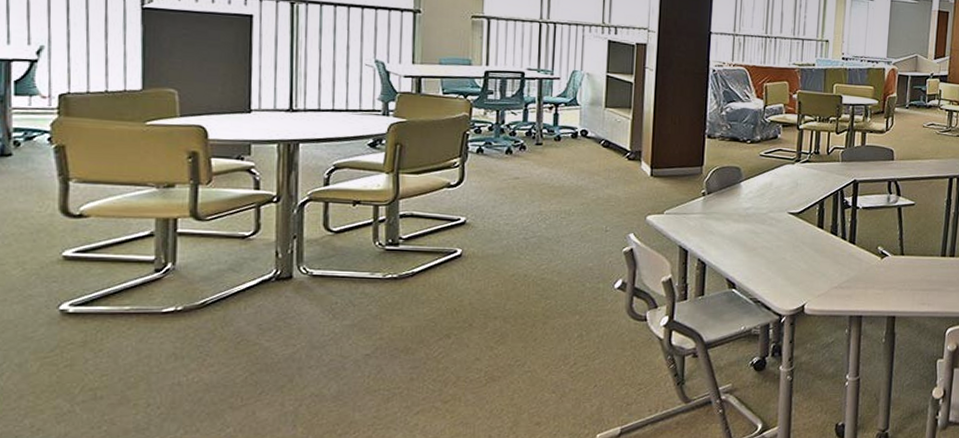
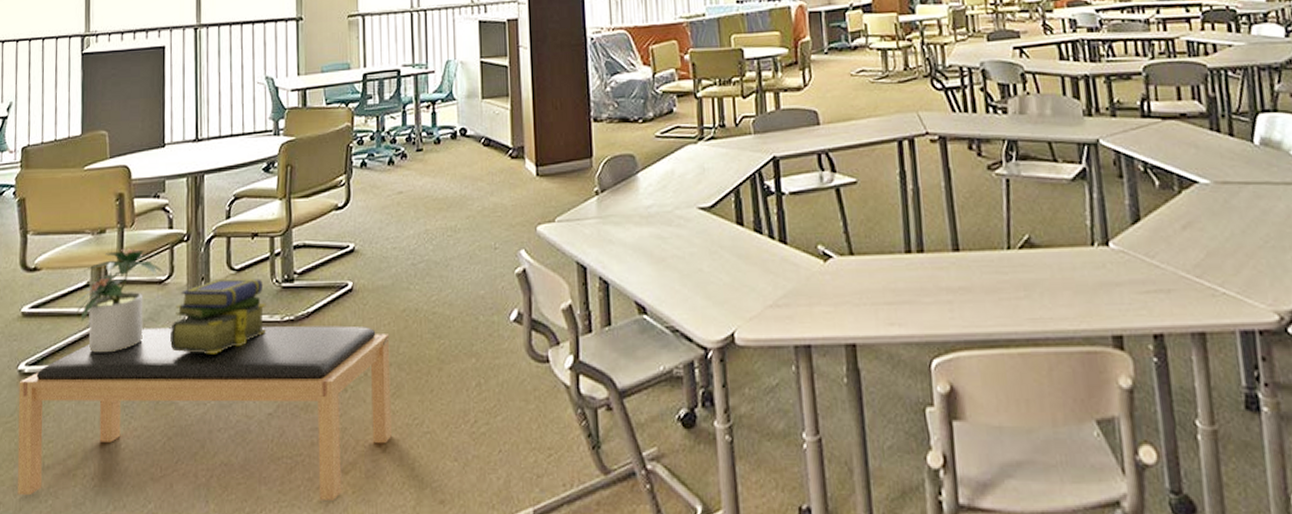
bench: none [60,277,497,423] -> present [17,325,392,500]
potted plant: none [136,204,248,298] -> present [76,248,164,353]
stack of books: none [255,238,367,303] -> present [170,278,266,354]

